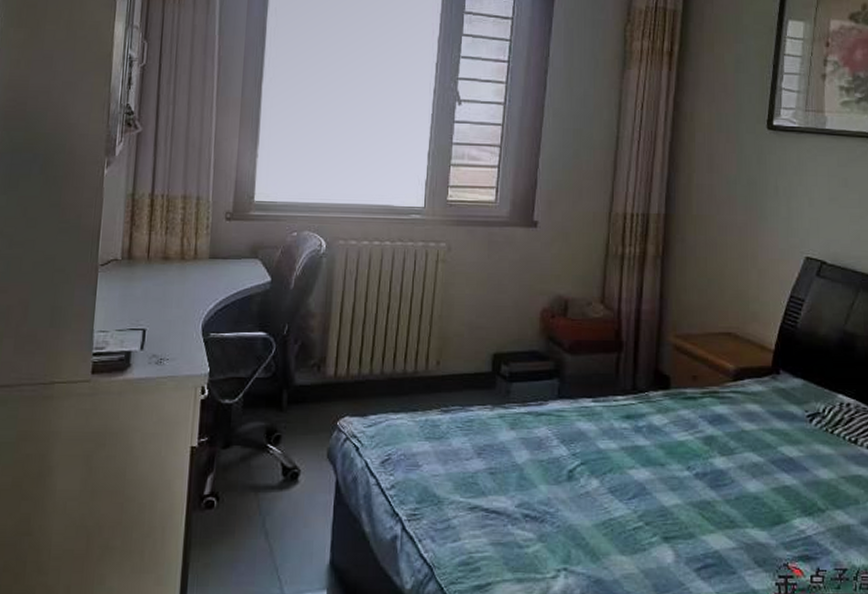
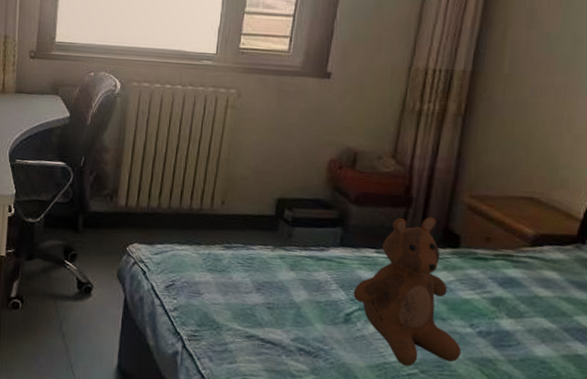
teddy bear: none [574,359,681,520] -> present [353,216,461,366]

